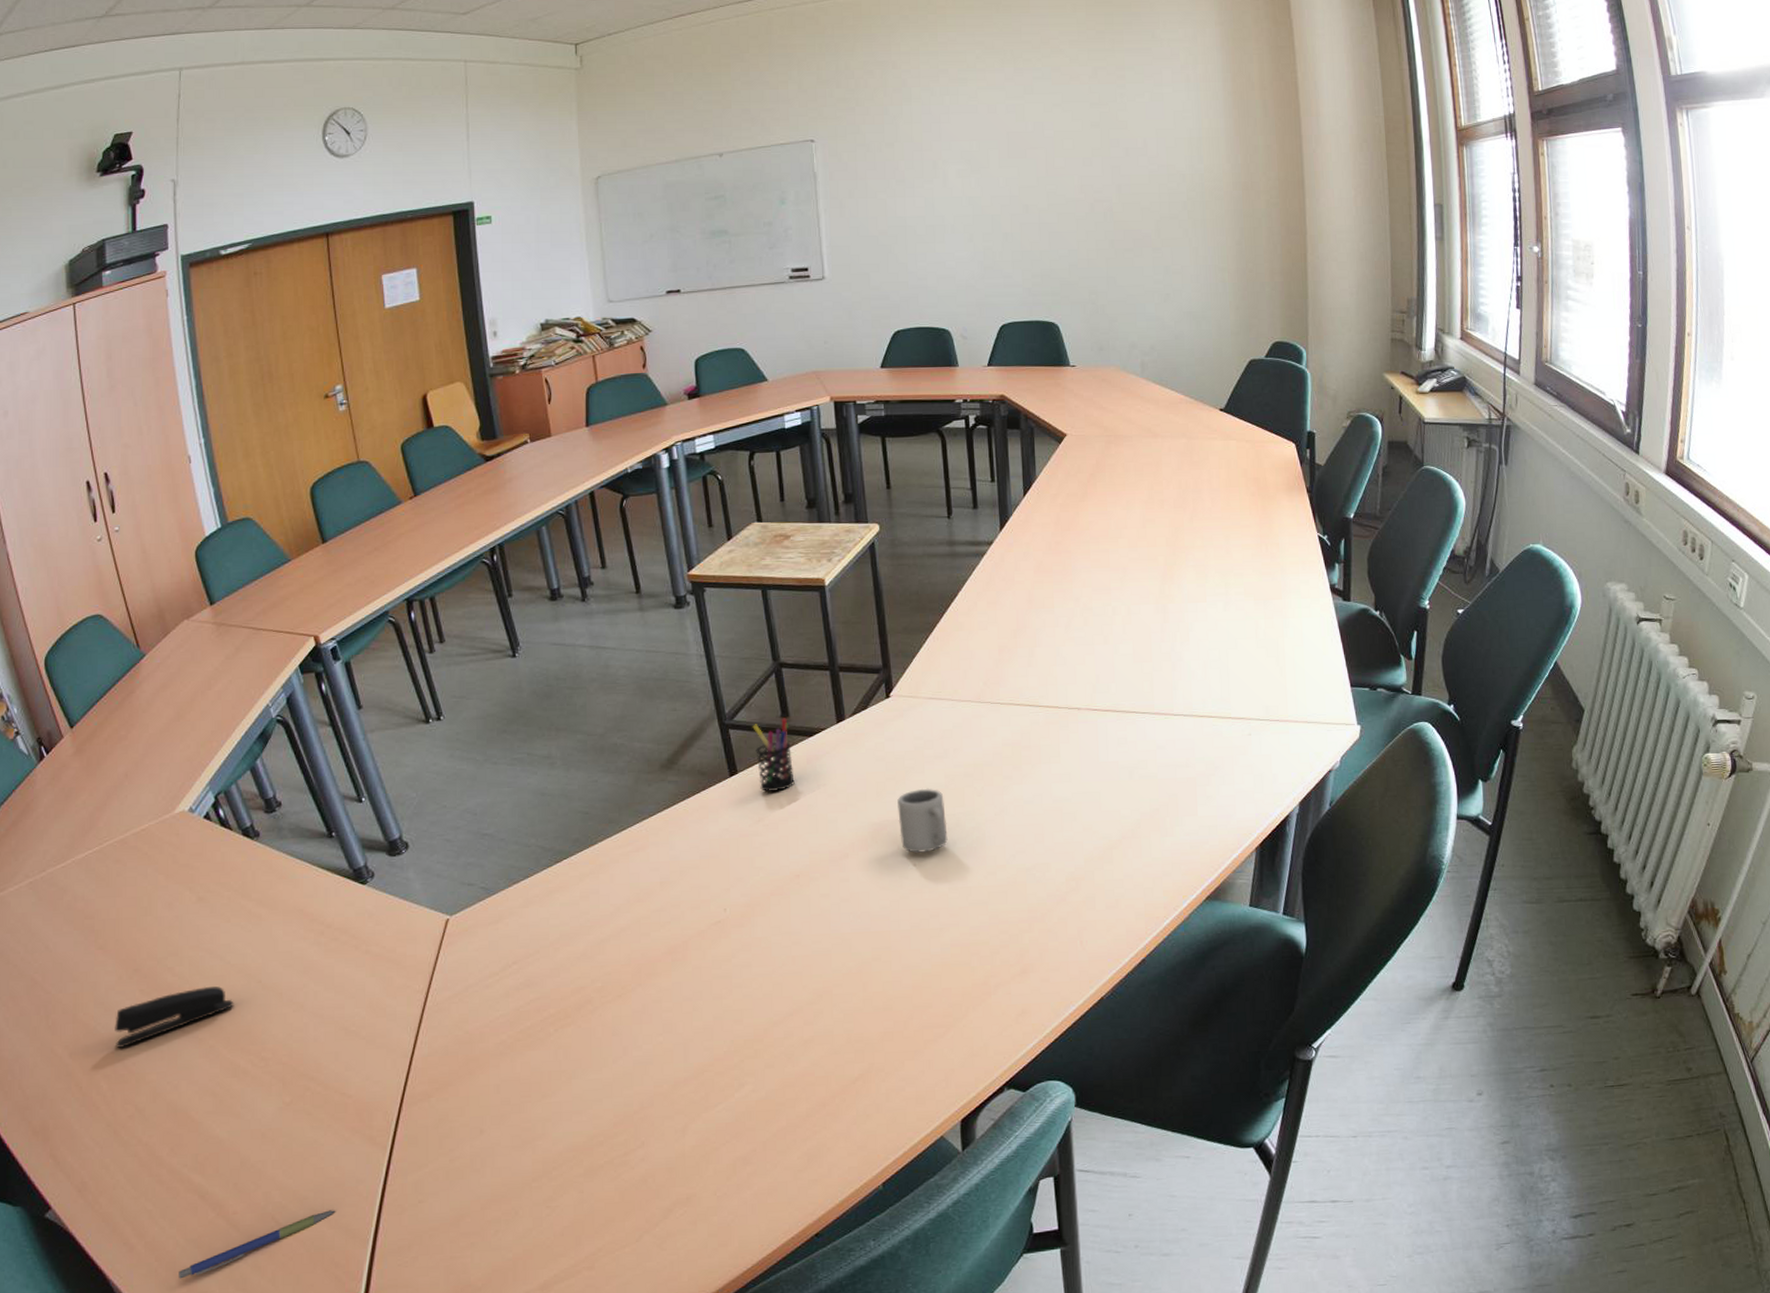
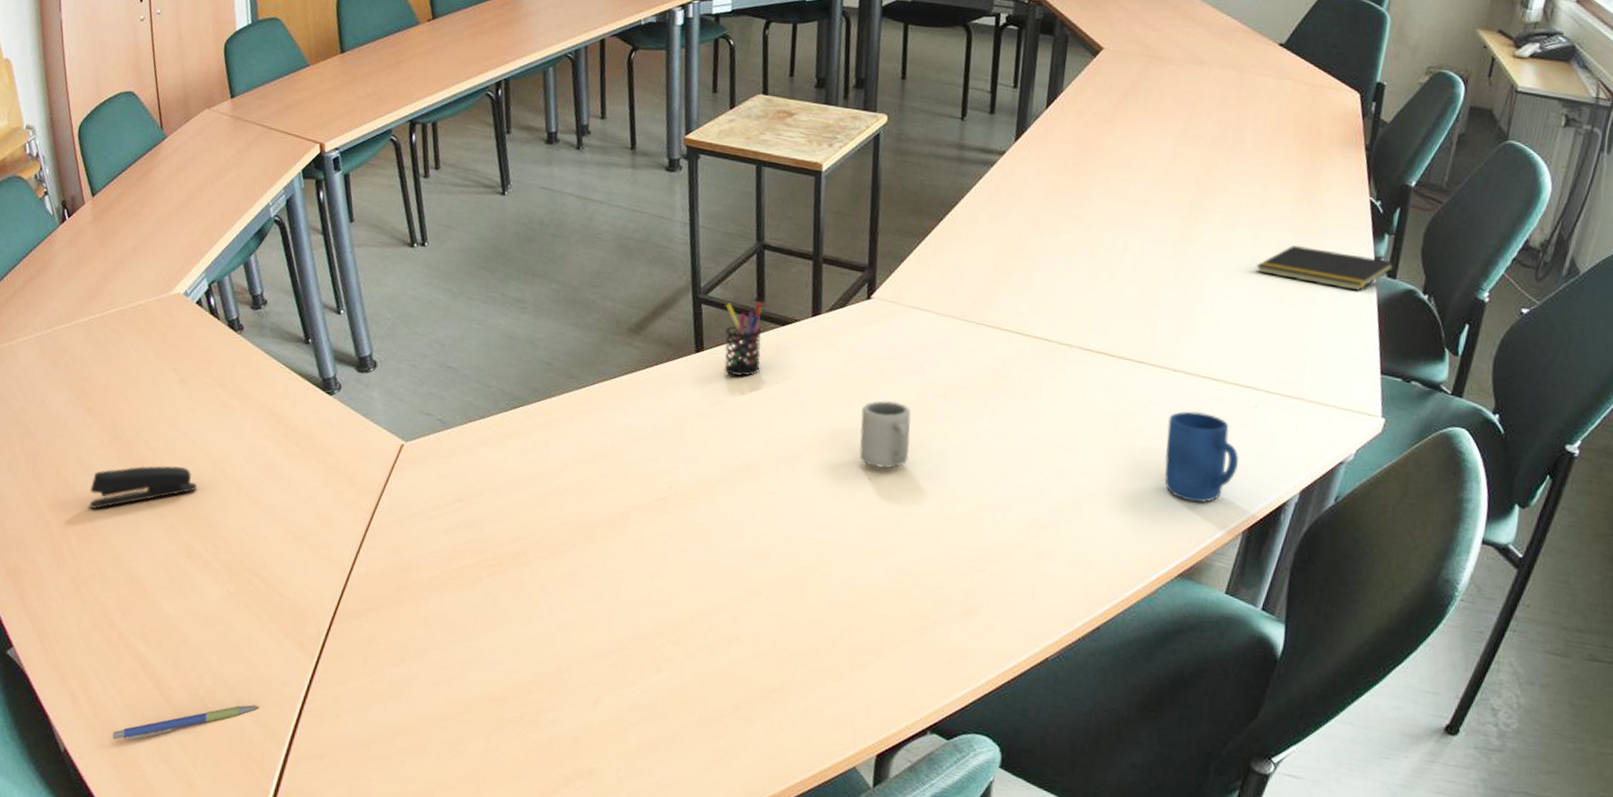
mug: none [1176,748,1243,830] -> present [1164,411,1240,503]
notepad: none [1231,585,1347,618] -> present [1256,245,1395,291]

